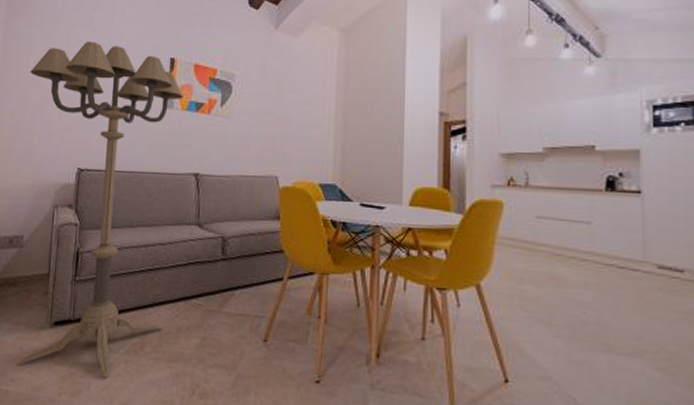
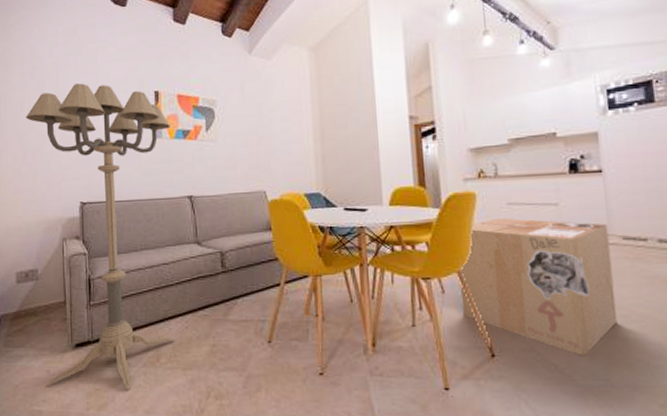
cardboard box: none [477,230,645,391] -> present [458,217,618,356]

